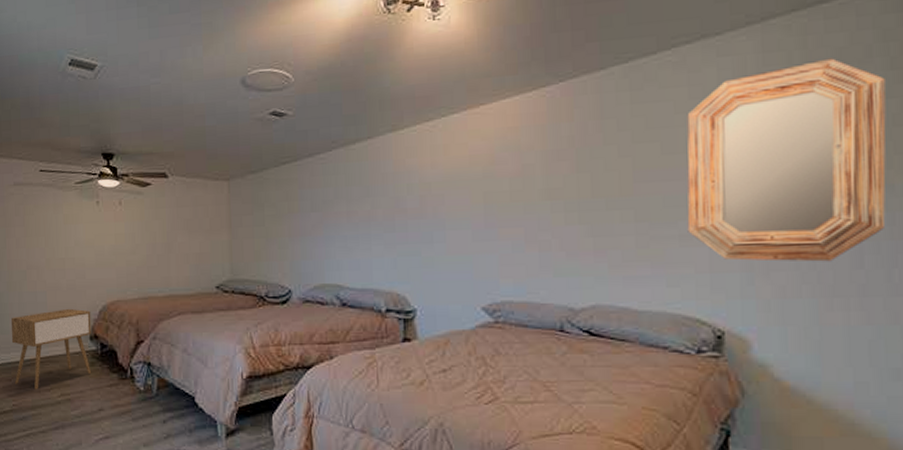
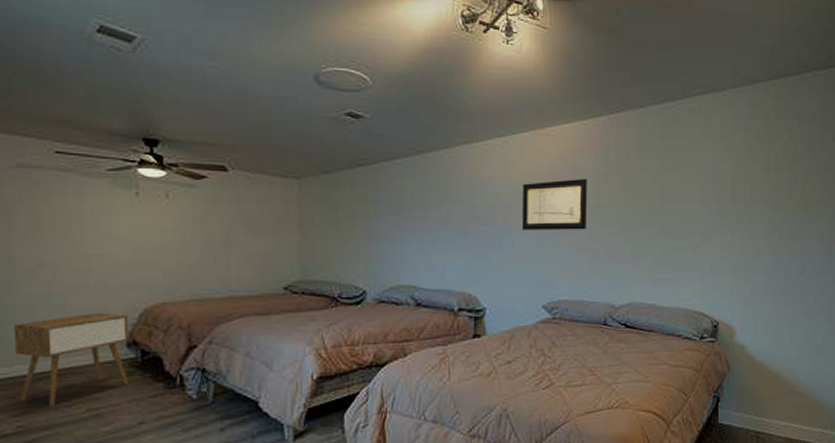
wall art: none [454,159,535,223] -> present [521,178,587,230]
home mirror: present [687,58,887,262] -> none [697,118,823,269]

